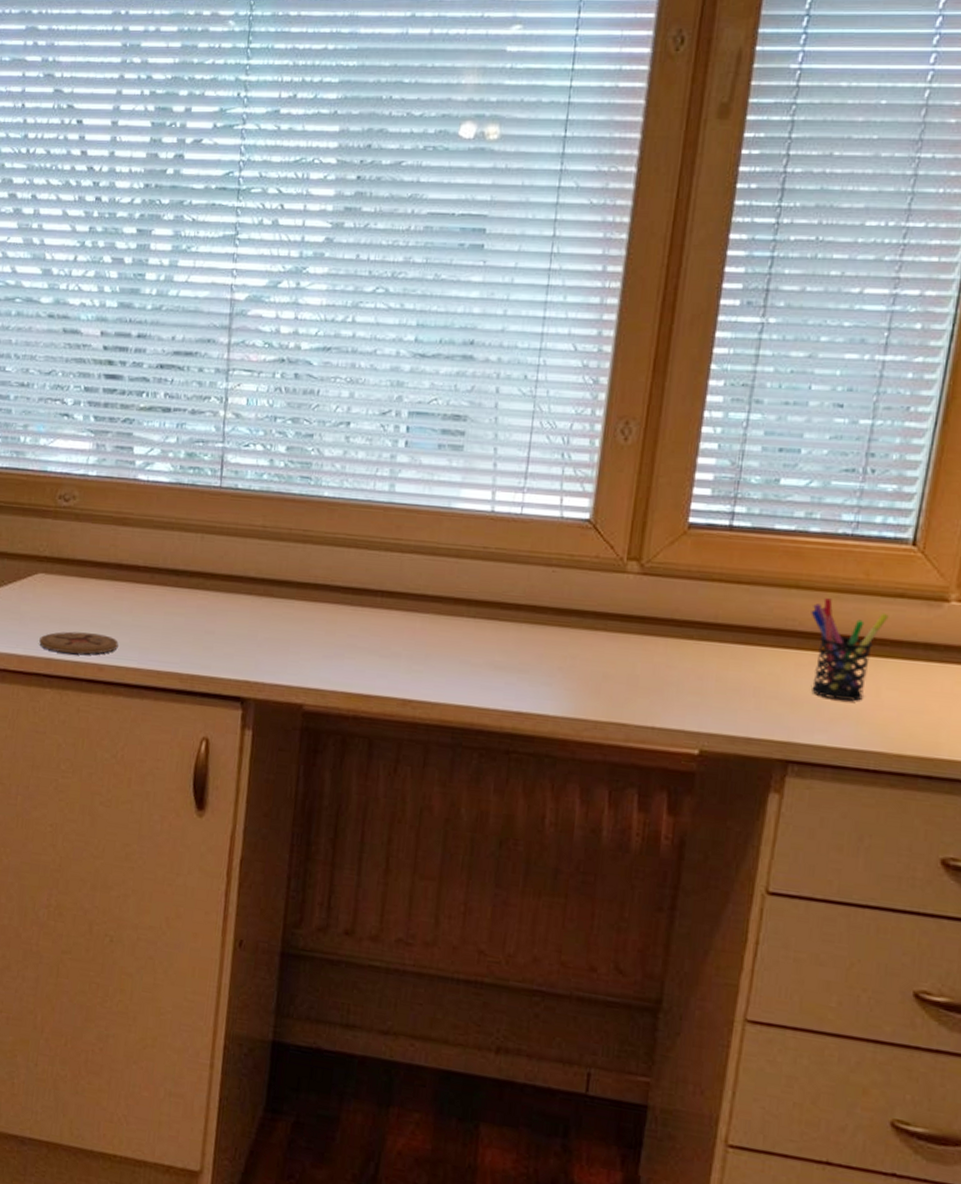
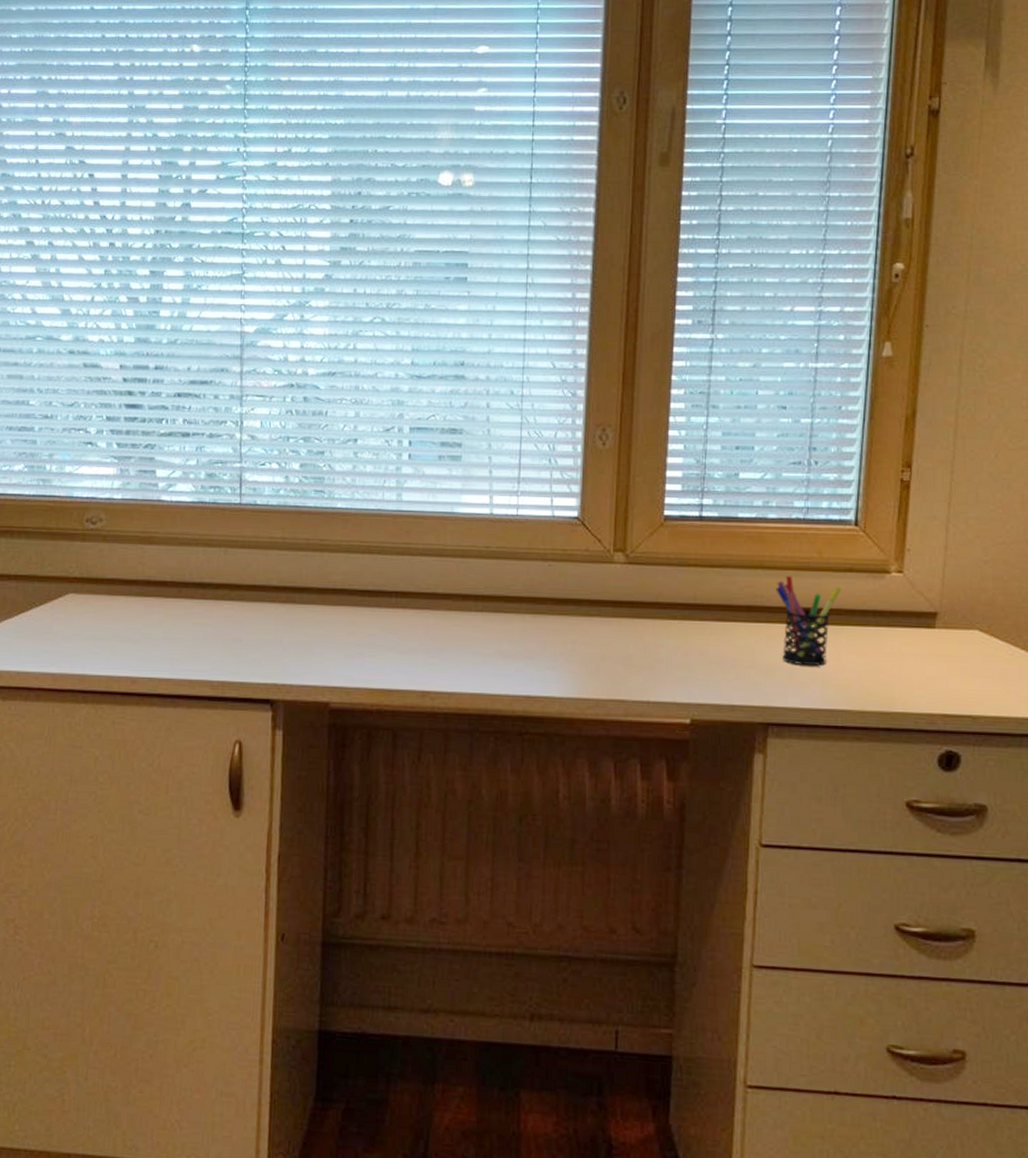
coaster: present [39,631,119,655] -> none [72,647,150,669]

